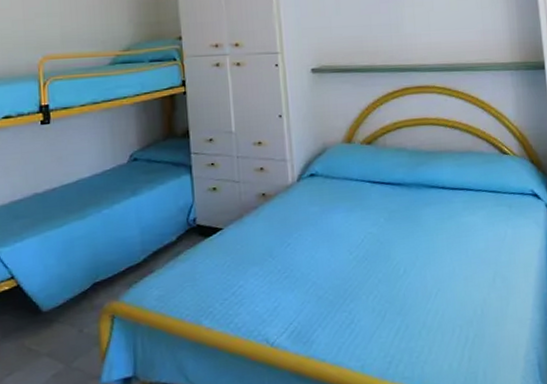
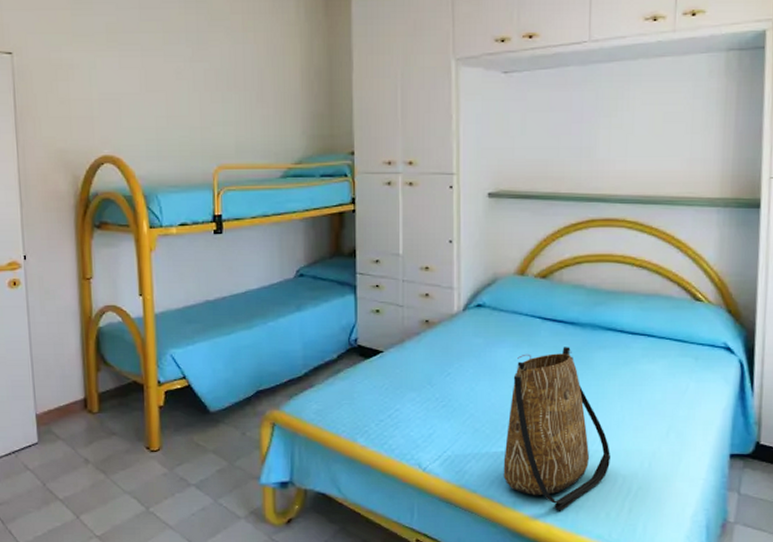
tote bag: none [348,207,447,368] -> present [503,347,611,510]

